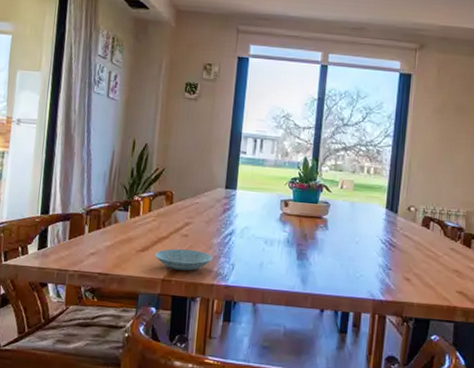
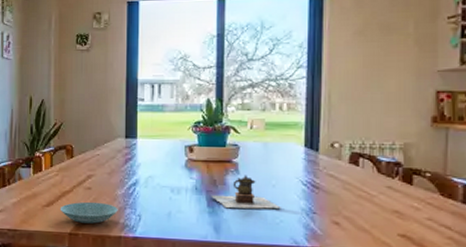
teapot: none [301,231,362,264] -> present [211,175,281,209]

